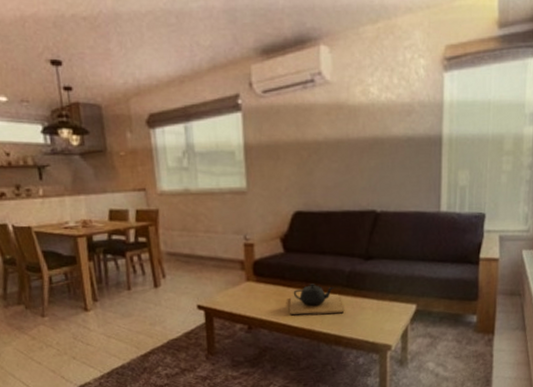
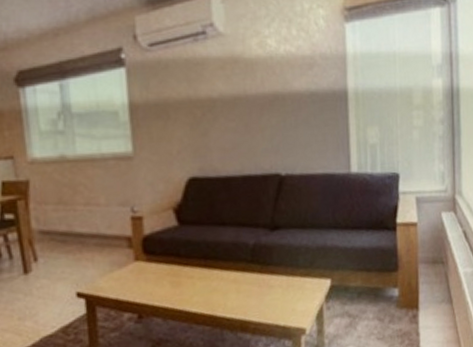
teapot: present [289,283,343,315] -> none [186,260,249,298]

